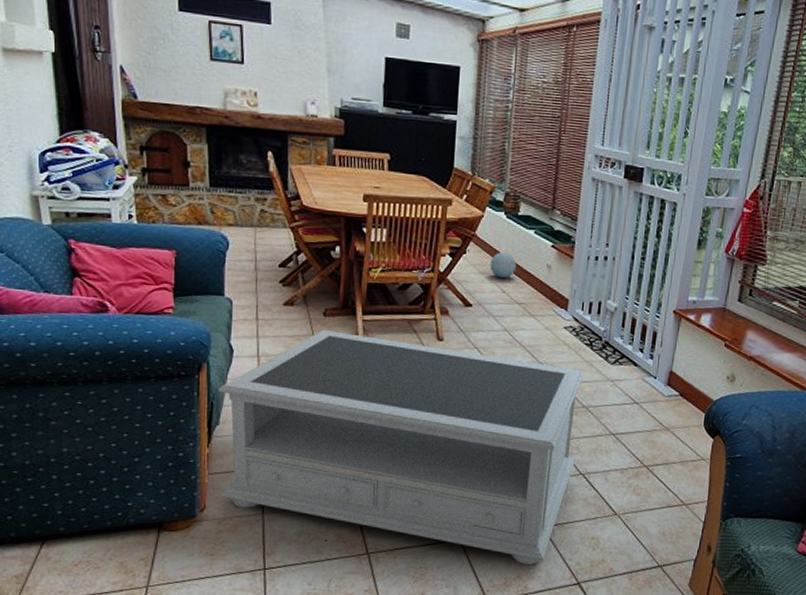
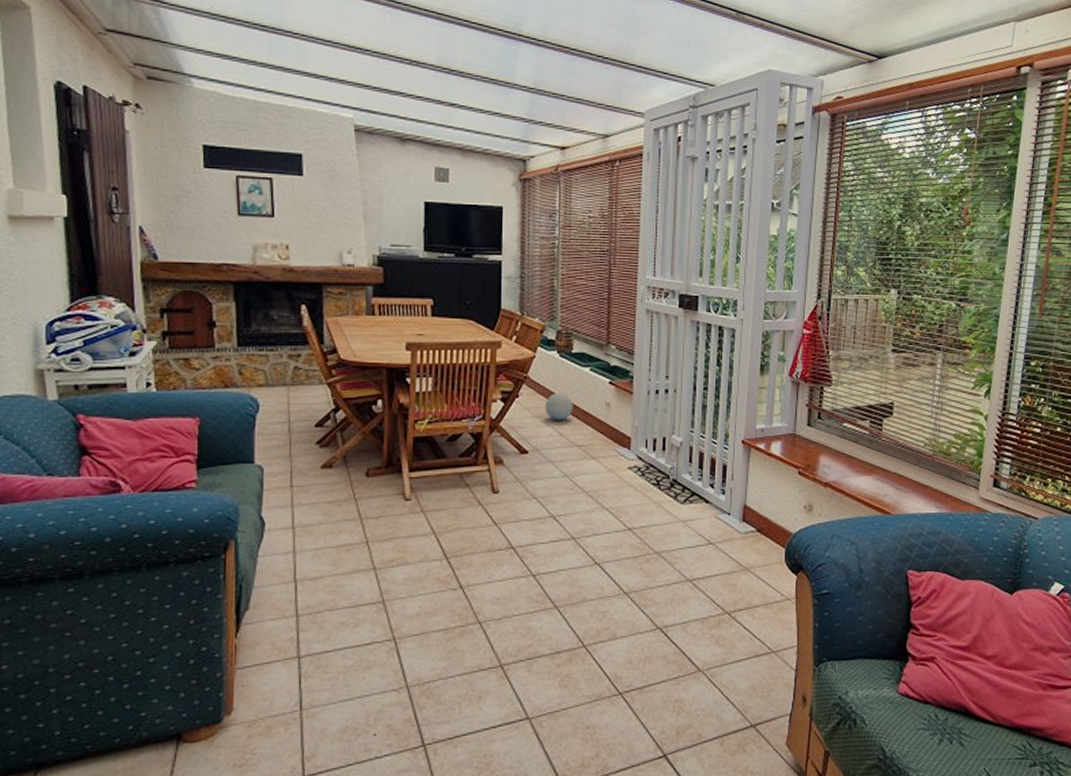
coffee table: present [219,329,585,565] -> none [248,491,654,739]

